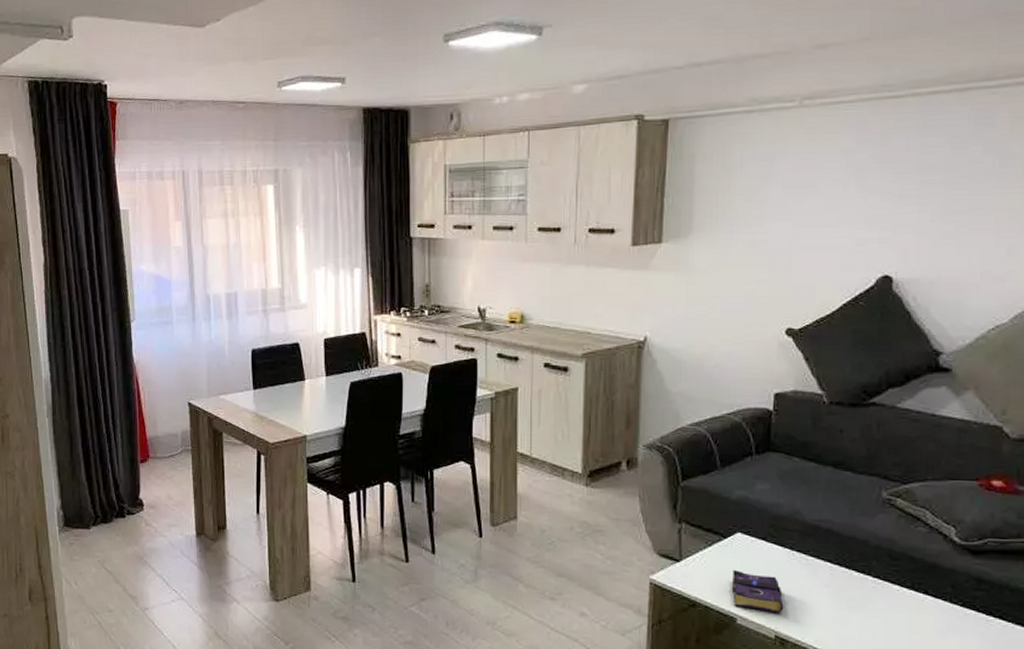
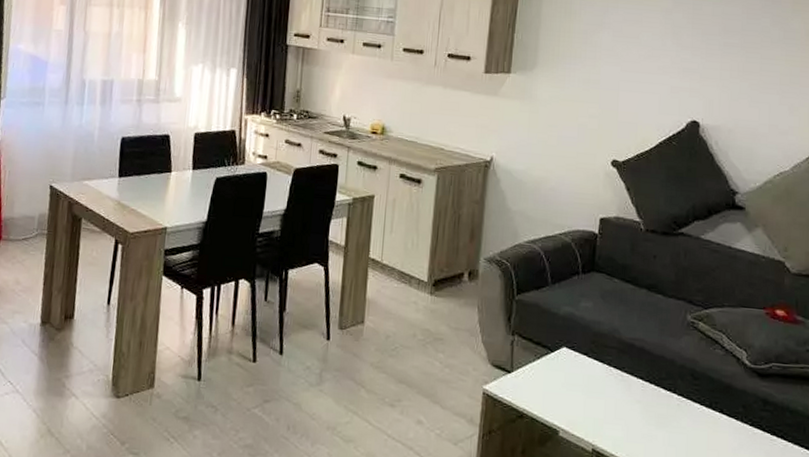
book: present [731,569,784,614] -> none [555,382,601,427]

